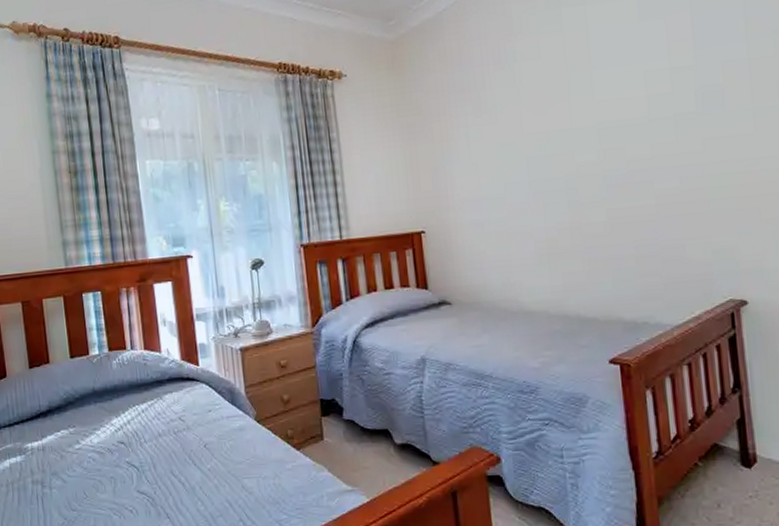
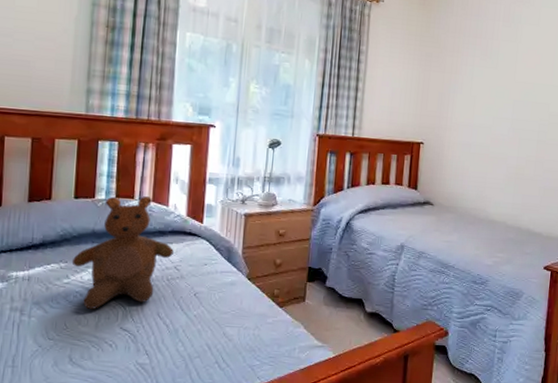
teddy bear: none [79,345,175,475] -> present [71,196,174,310]

